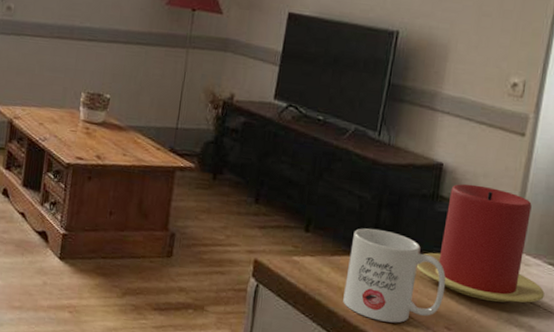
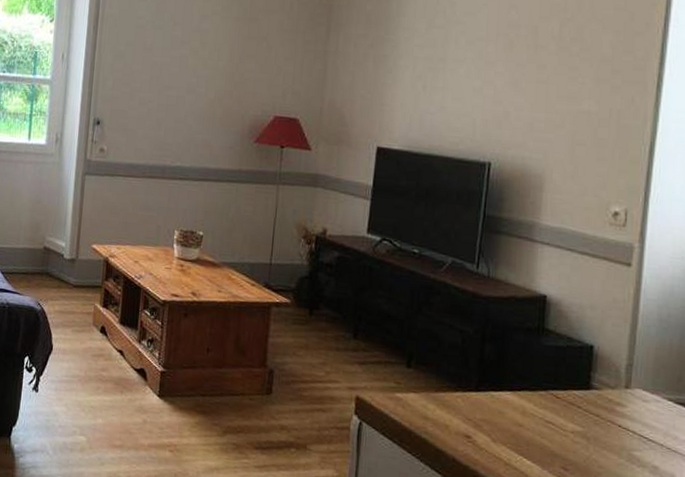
mug: present [343,228,446,323] -> none [451,363,559,463]
candle: present [416,184,545,303] -> none [525,316,667,442]

